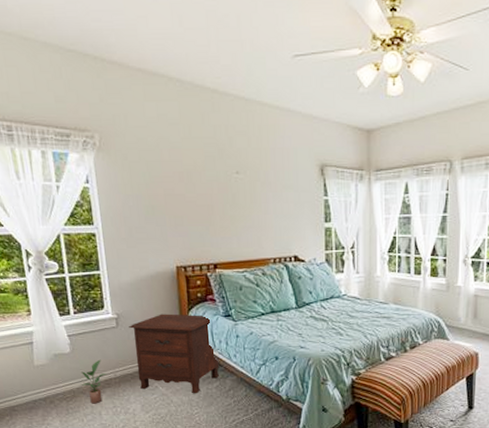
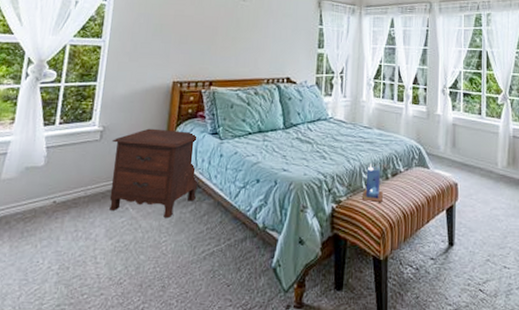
potted plant: present [81,359,107,404] -> none [45,175,77,227]
candle: none [380,338,402,373] -> present [361,164,383,202]

